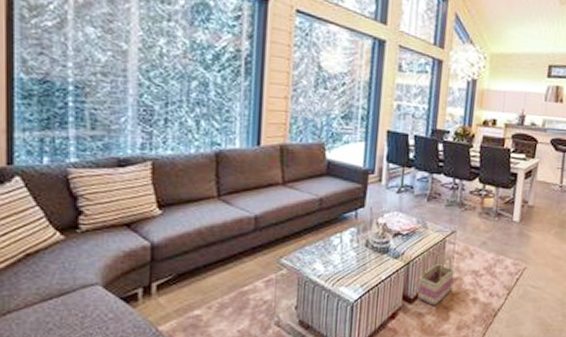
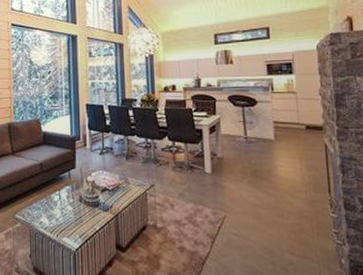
basket: present [418,251,455,306] -> none [127,204,160,254]

